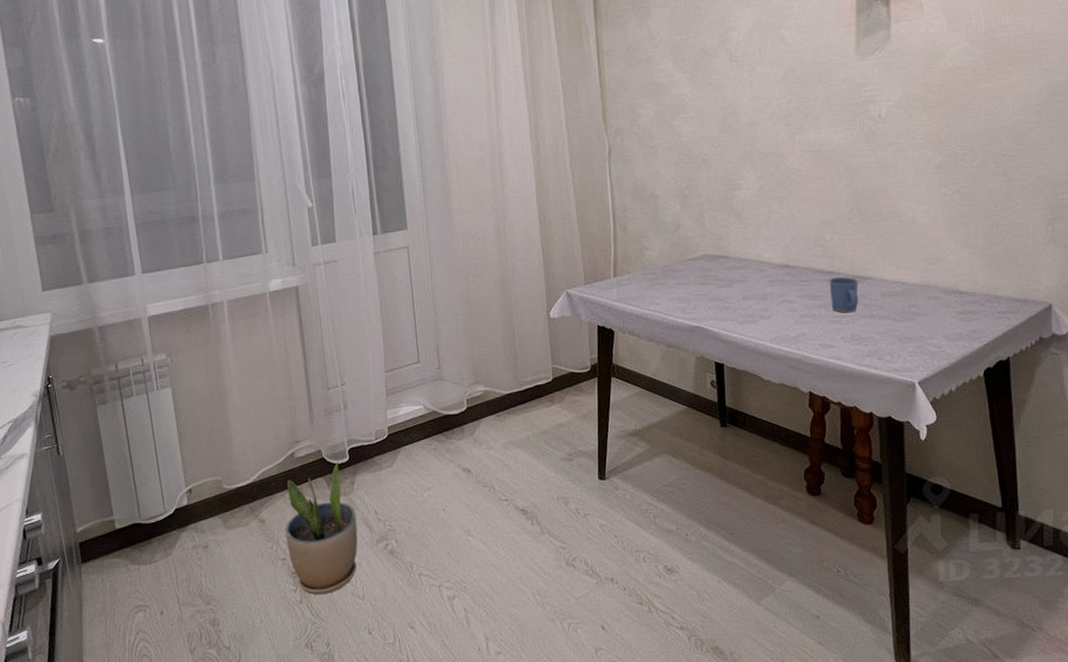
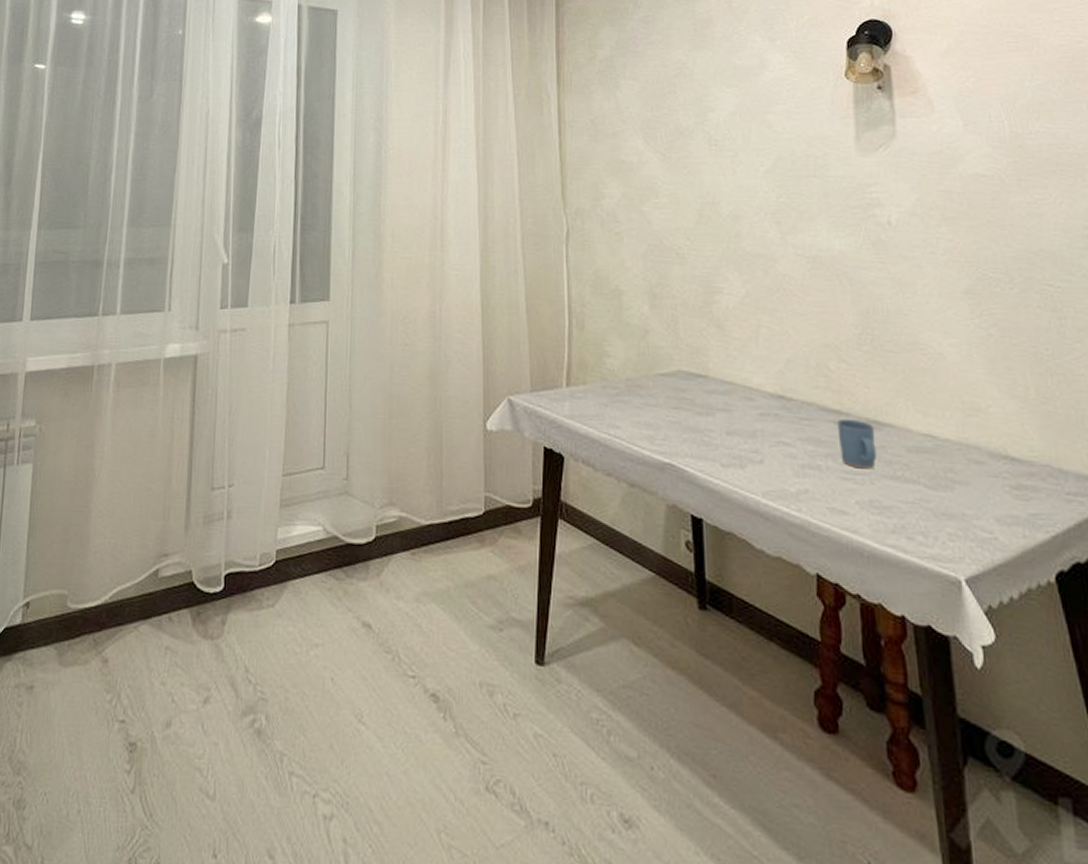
potted plant: present [285,462,358,594] -> none [129,591,222,784]

